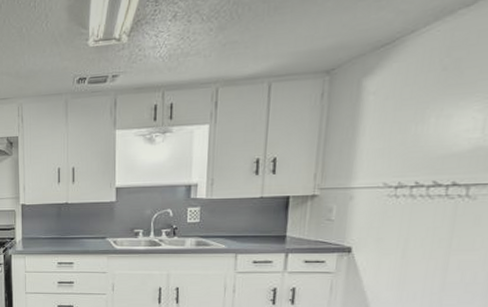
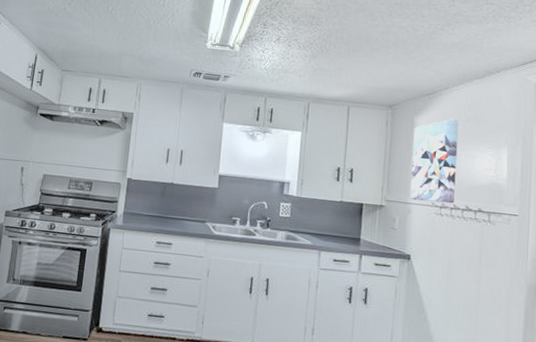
wall art: none [353,71,431,184] -> present [410,119,459,204]

